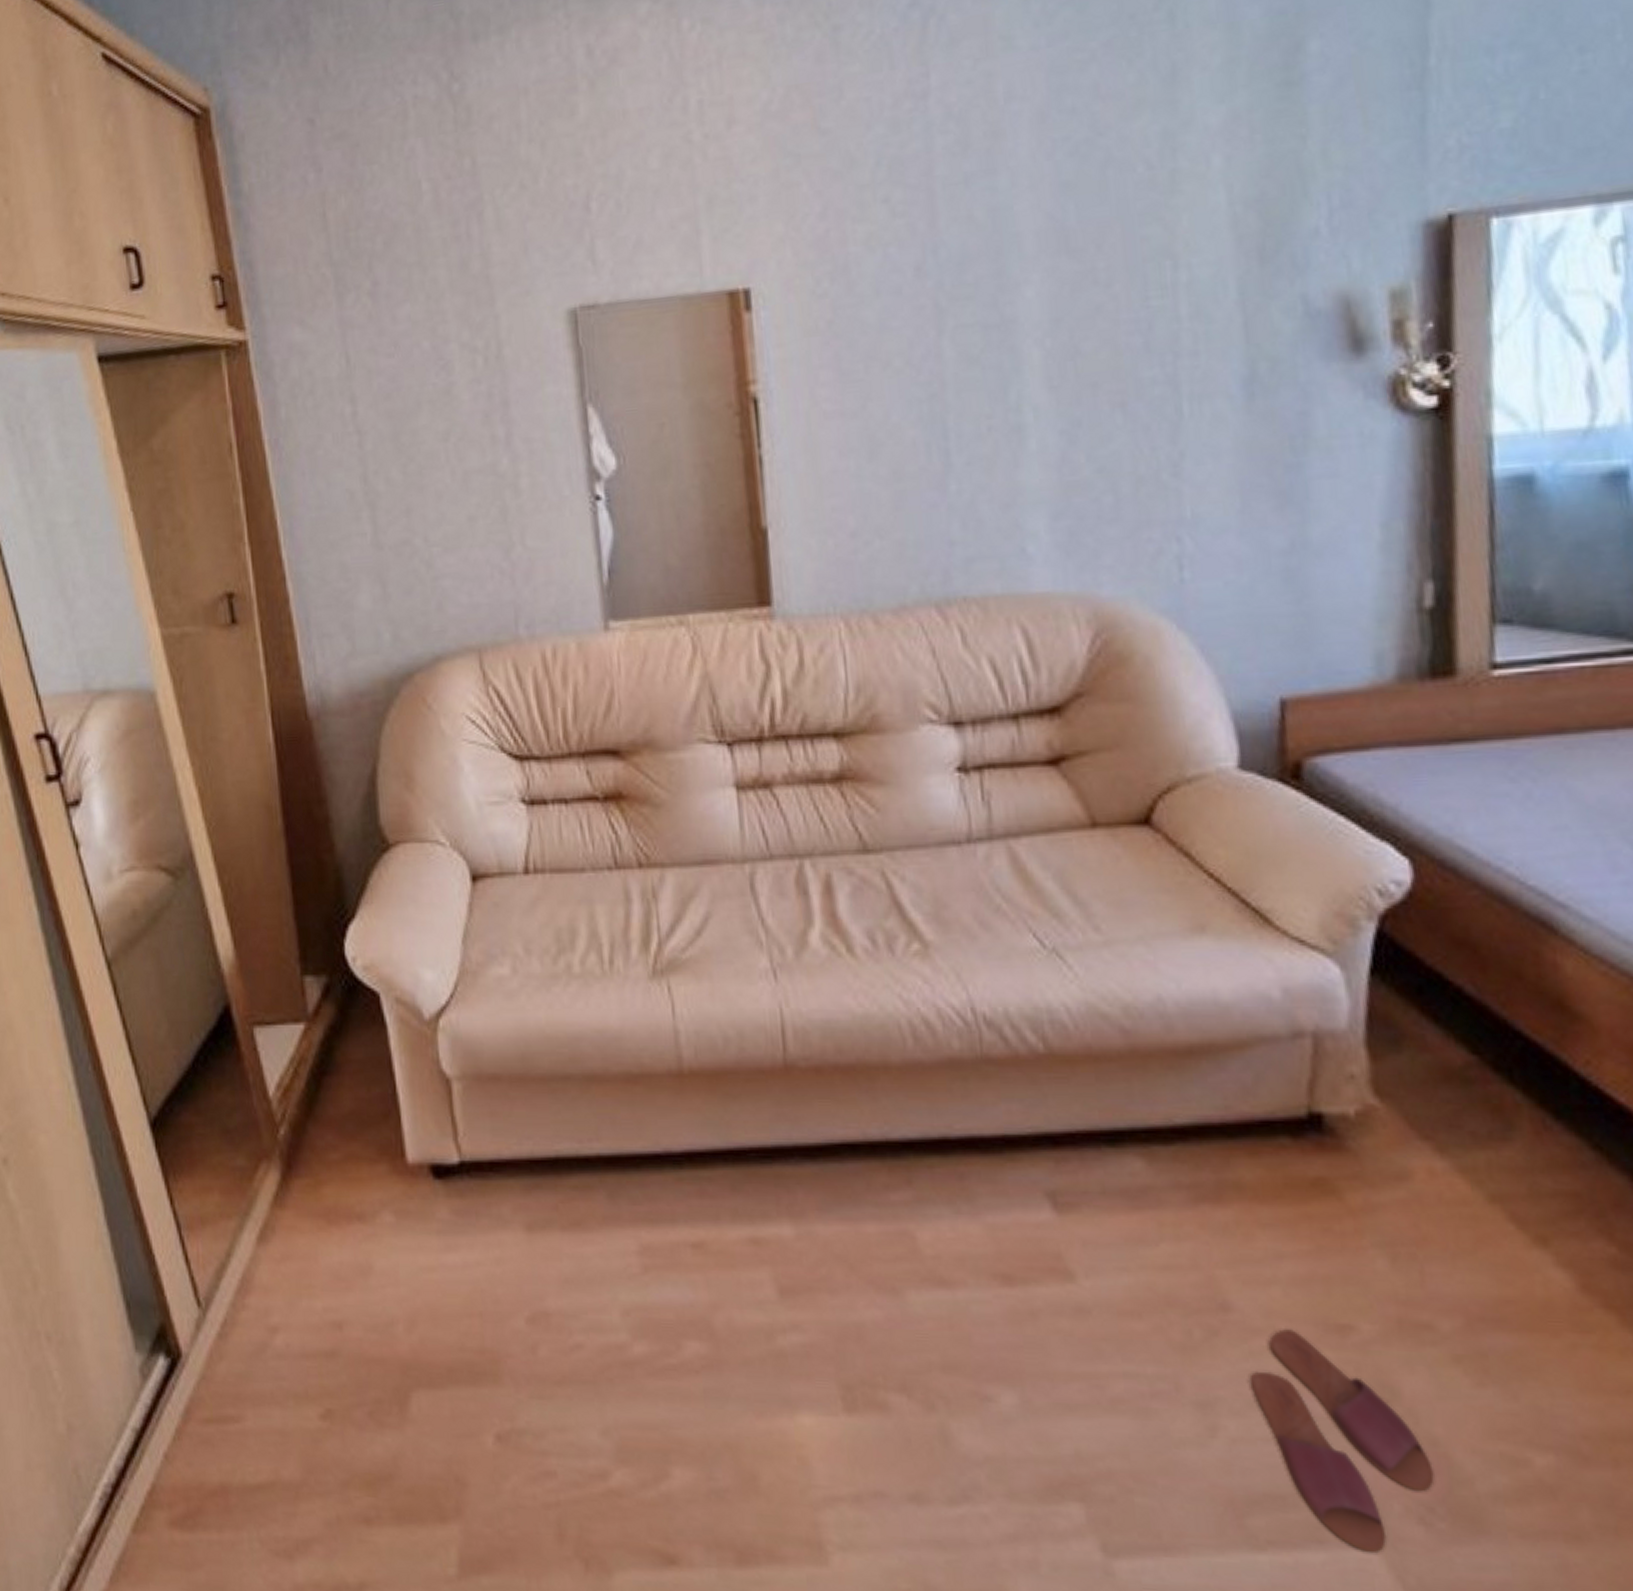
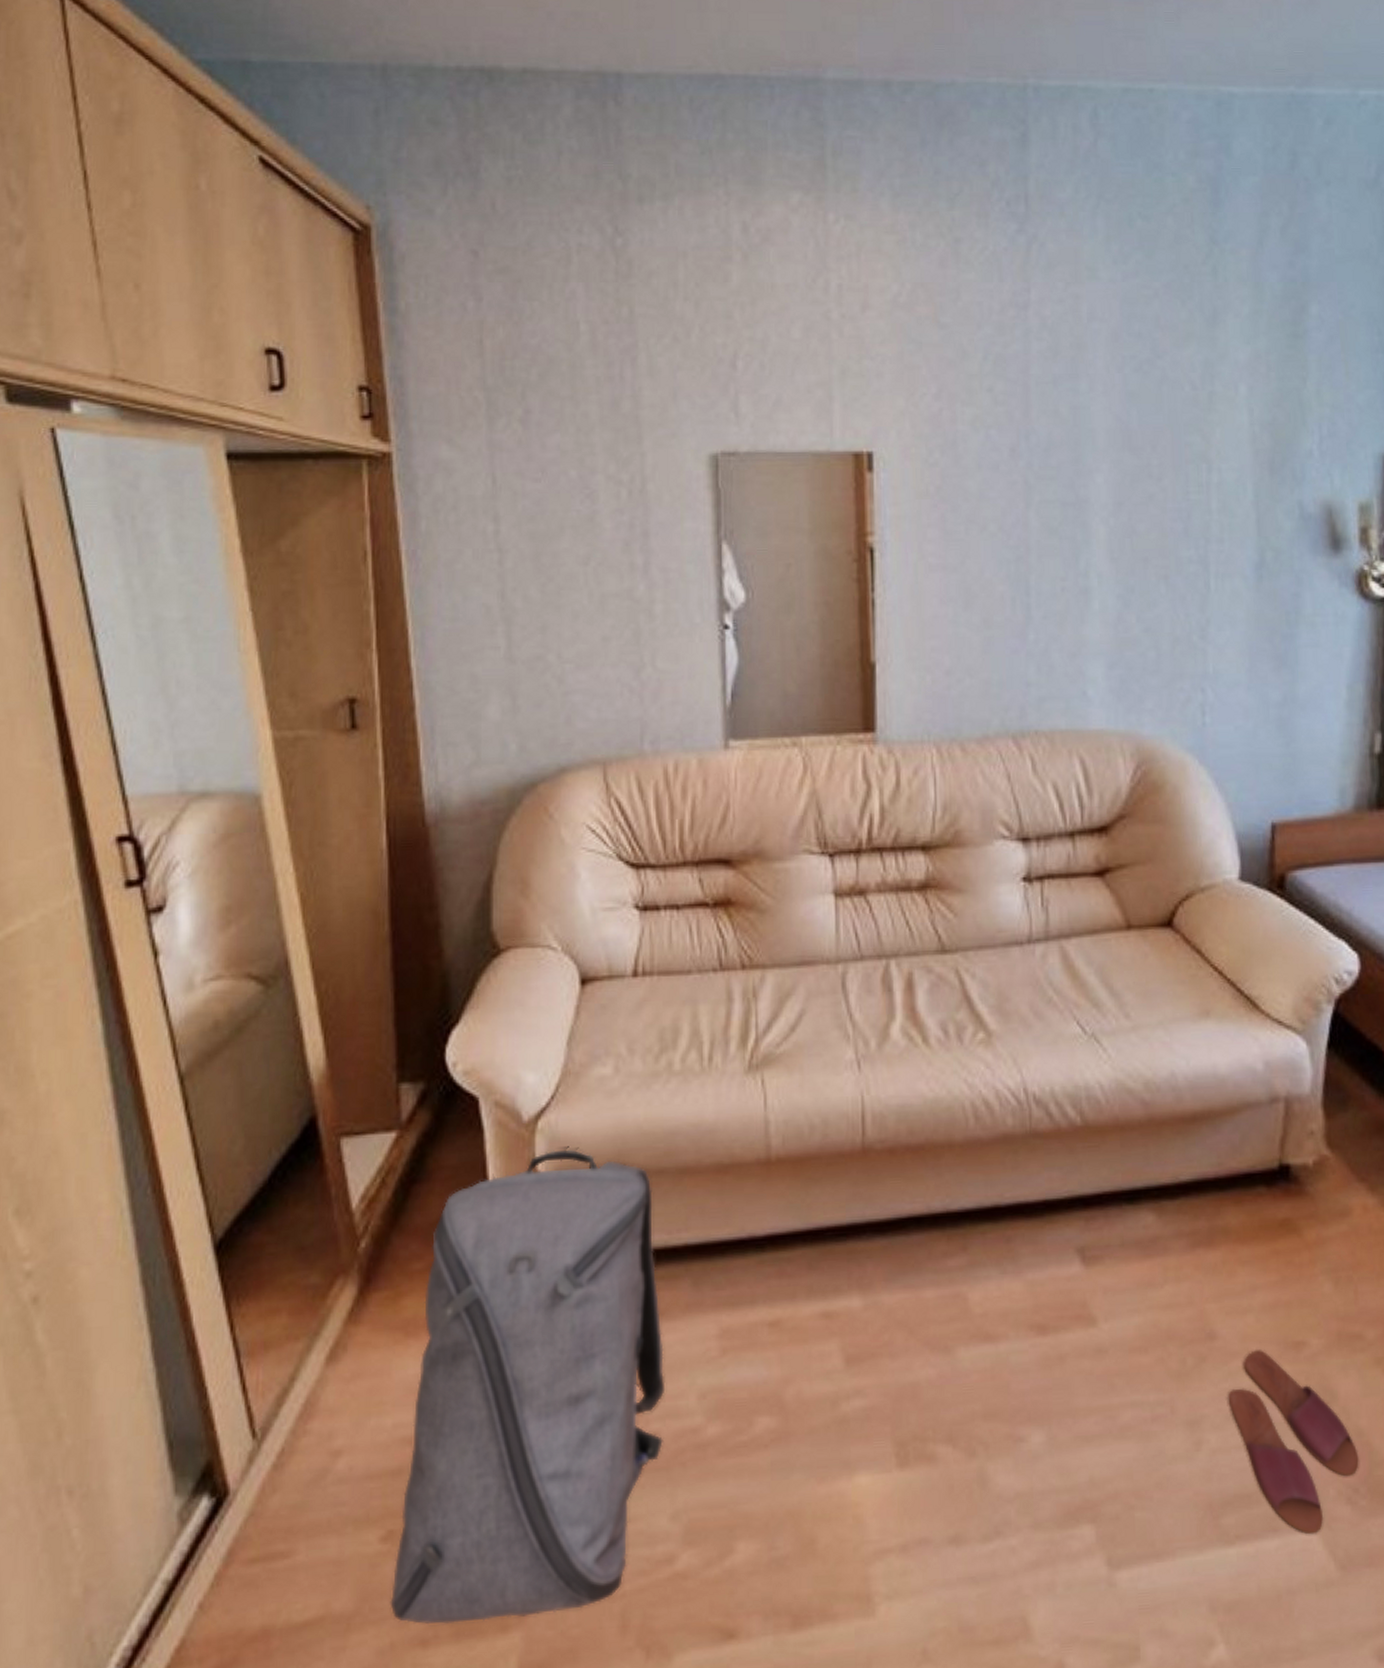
backpack: none [333,1049,588,1511] -> present [390,1150,666,1625]

